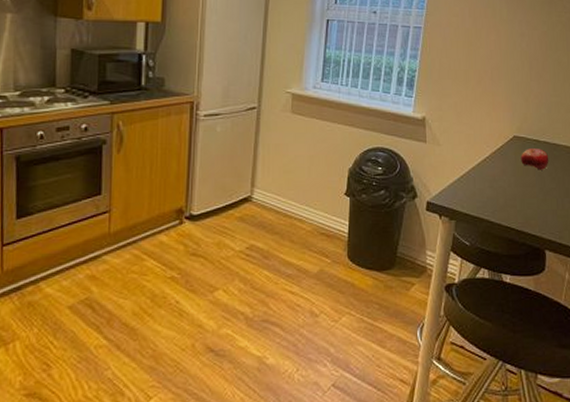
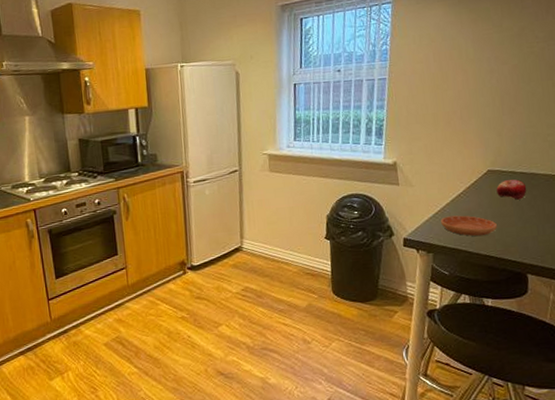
saucer: none [465,181,520,206] -> present [441,215,498,237]

